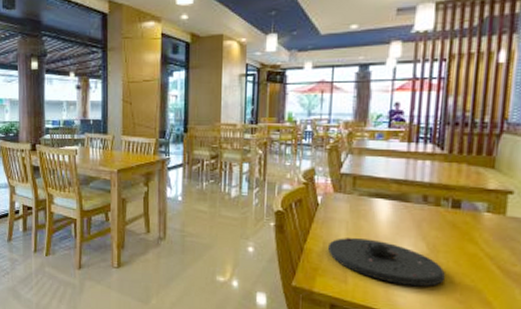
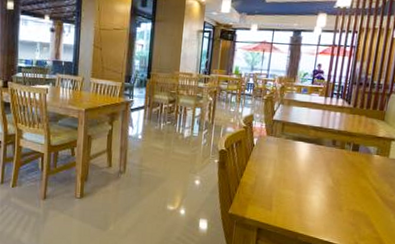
plate: present [328,238,445,287] -> none [259,173,344,213]

